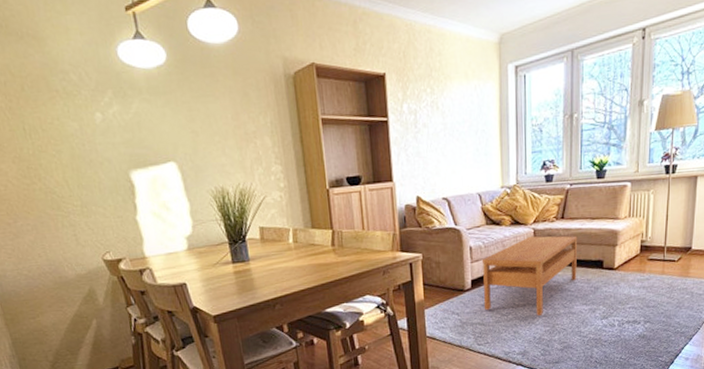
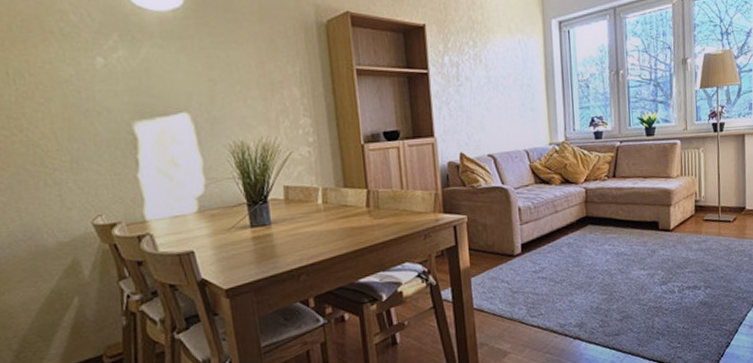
coffee table: present [483,236,578,317] -> none [533,195,633,283]

